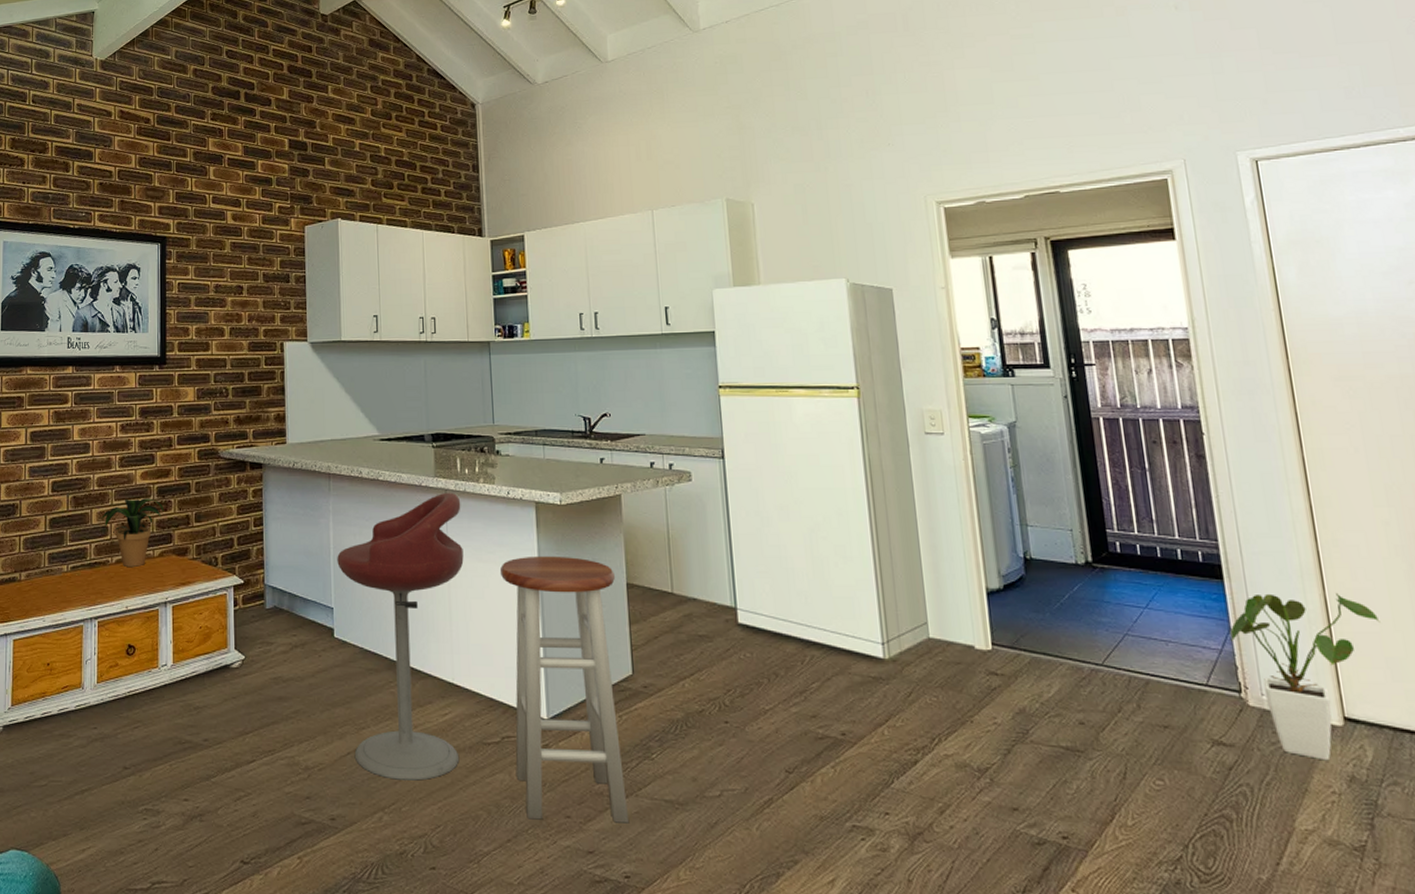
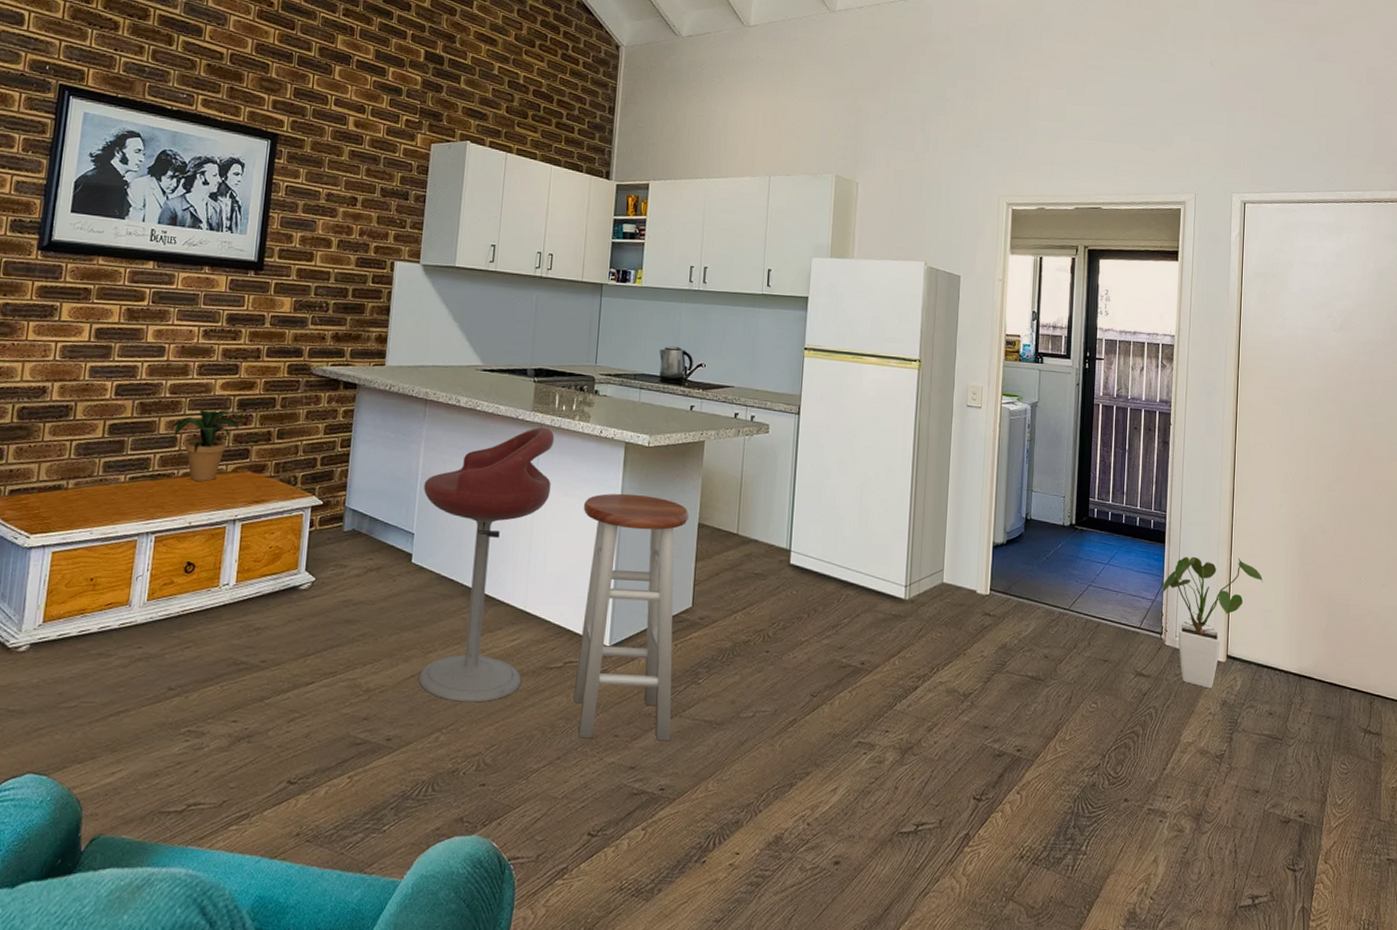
kettle: none [559,398,597,438] -> present [659,346,694,385]

